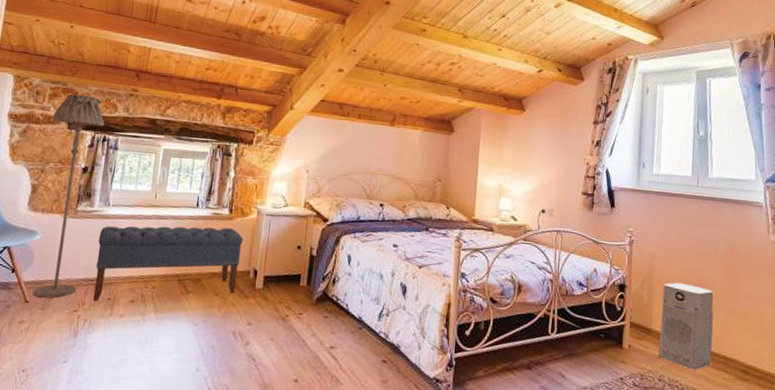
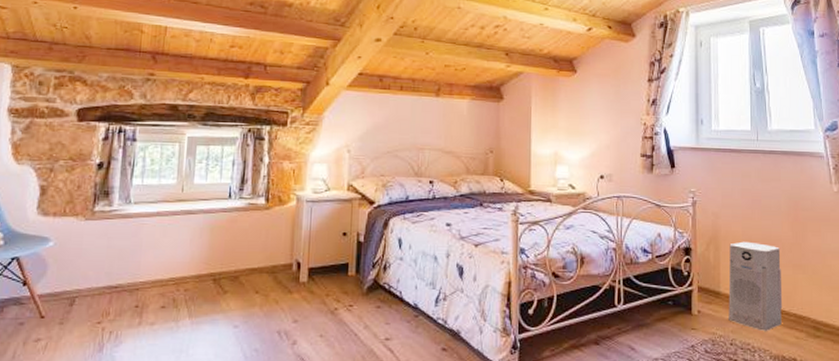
floor lamp: present [32,93,105,299] -> none [48,82,120,311]
bench: present [92,225,243,301] -> none [118,218,283,310]

